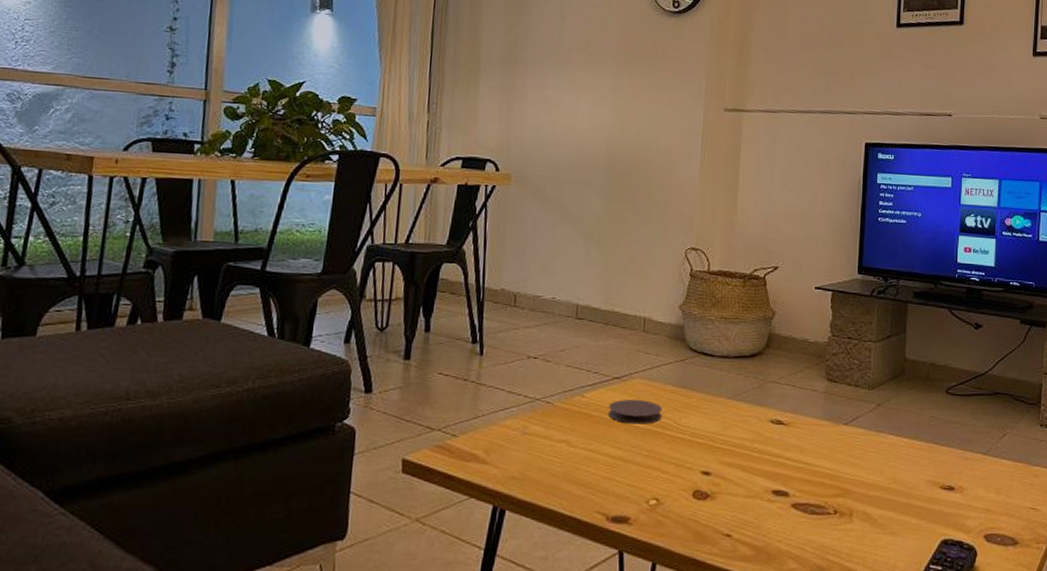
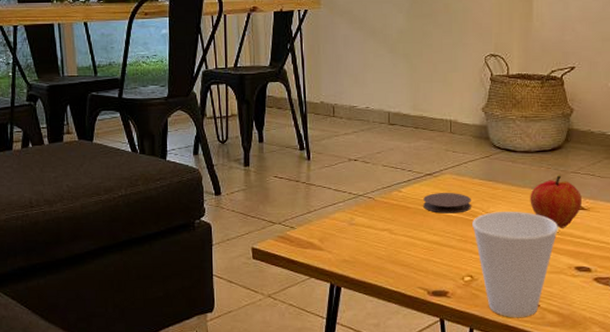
cup: none [662,424,756,550] -> present [472,212,559,317]
fruit: none [726,384,781,445] -> present [530,175,582,228]

